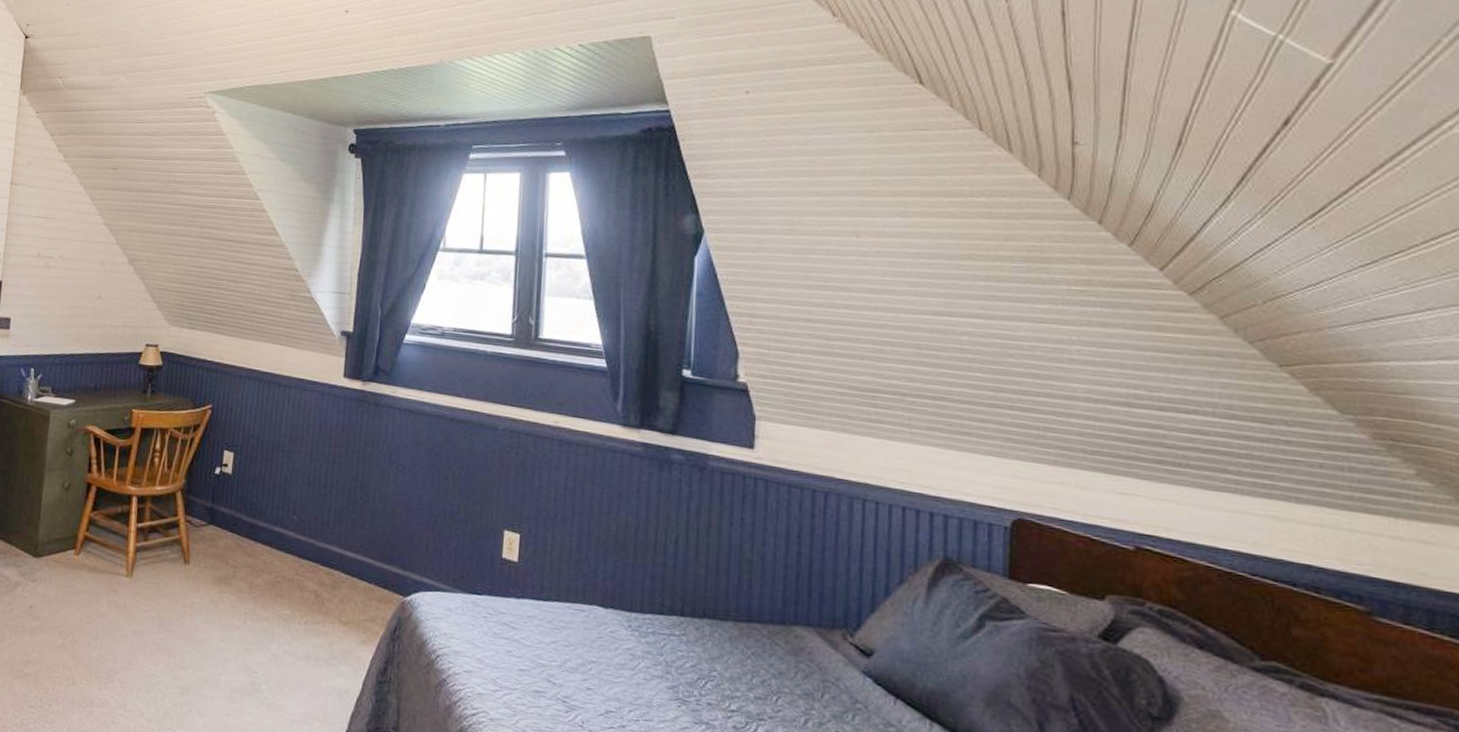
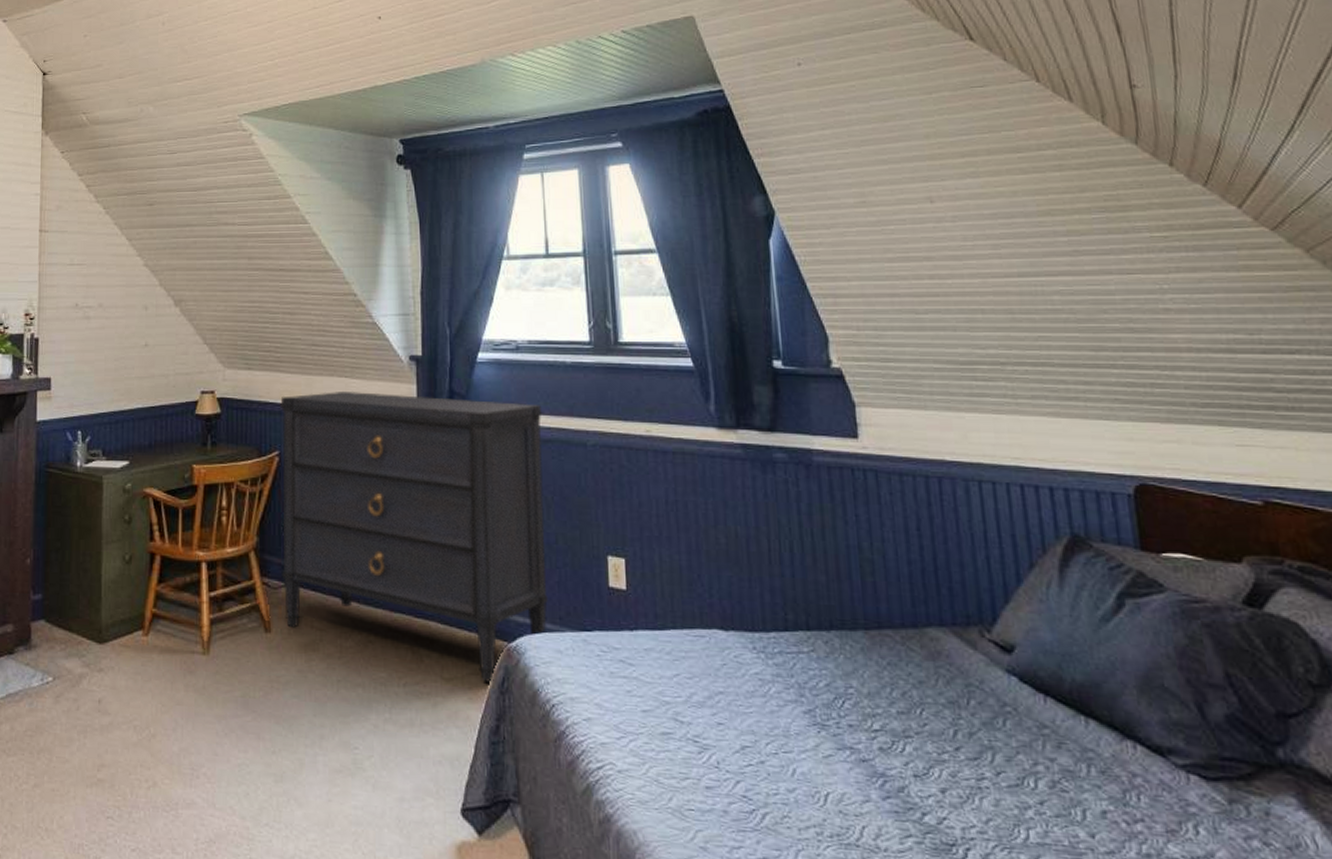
dresser: none [203,356,459,630] -> present [281,392,549,682]

